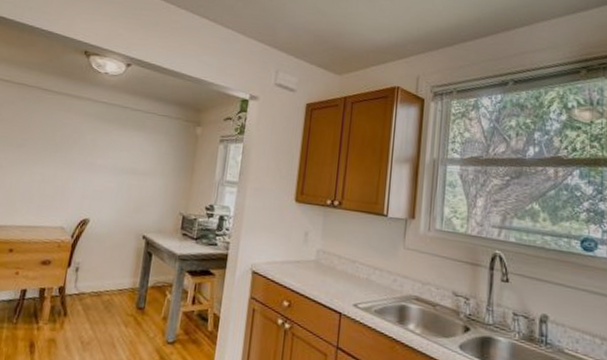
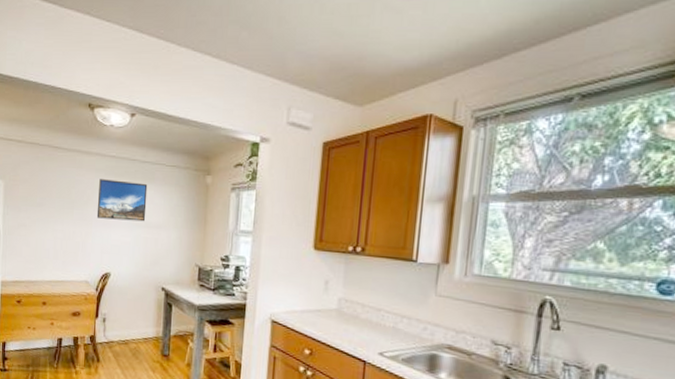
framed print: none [80,123,138,168] -> present [96,179,148,222]

